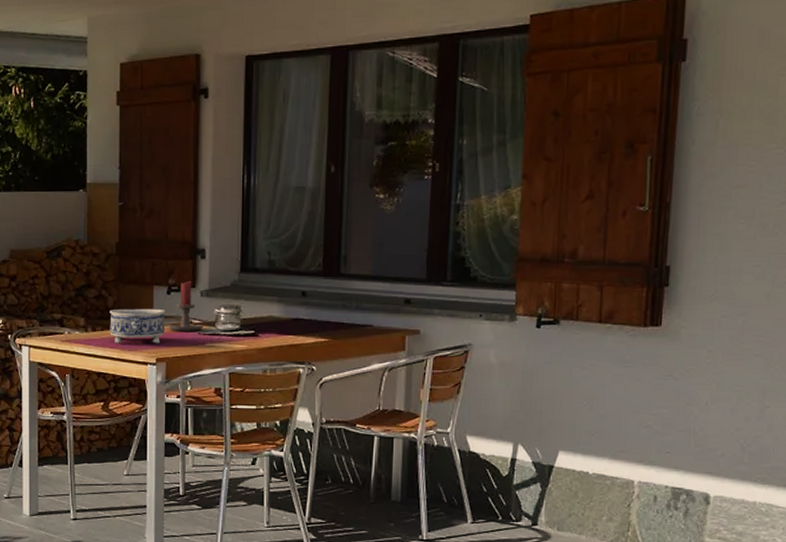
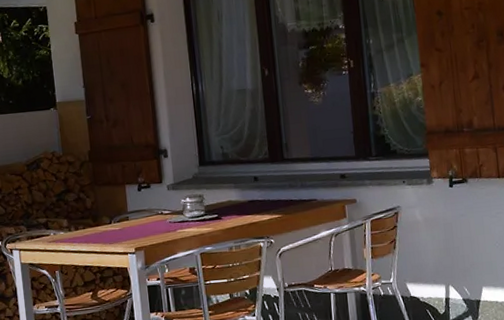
decorative bowl: present [110,308,166,344] -> none [89,204,140,239]
candle holder: present [168,281,203,331] -> none [142,178,173,223]

